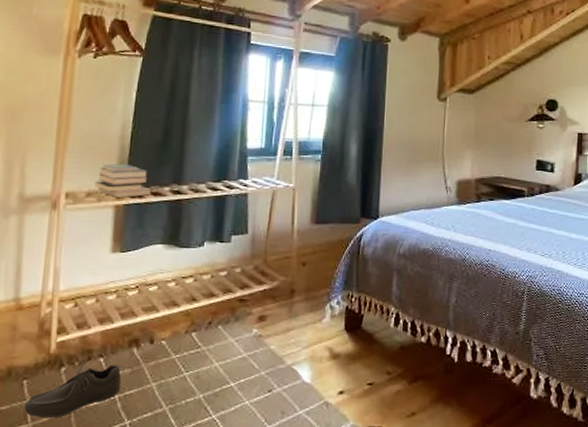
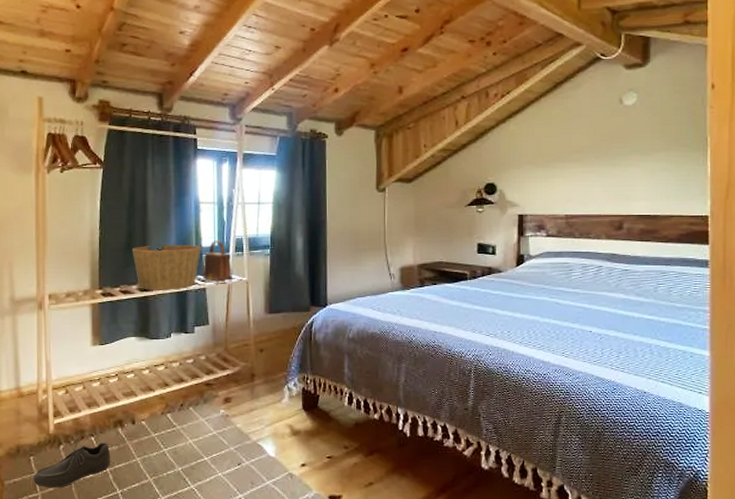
books: present [95,163,152,198] -> none [72,266,122,297]
basket: none [167,144,246,194] -> present [132,244,201,290]
handbag: none [245,142,278,189] -> present [203,240,232,283]

